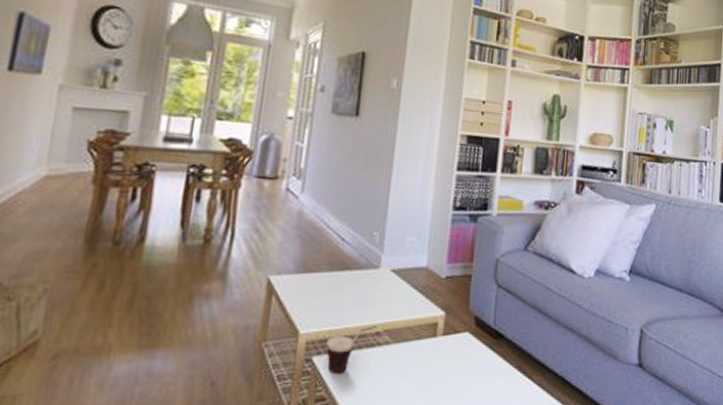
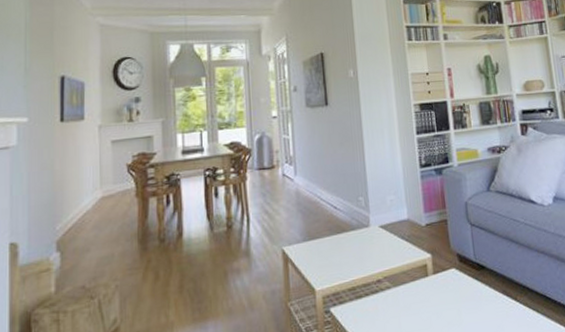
cup: present [326,326,378,373] -> none [339,275,378,320]

